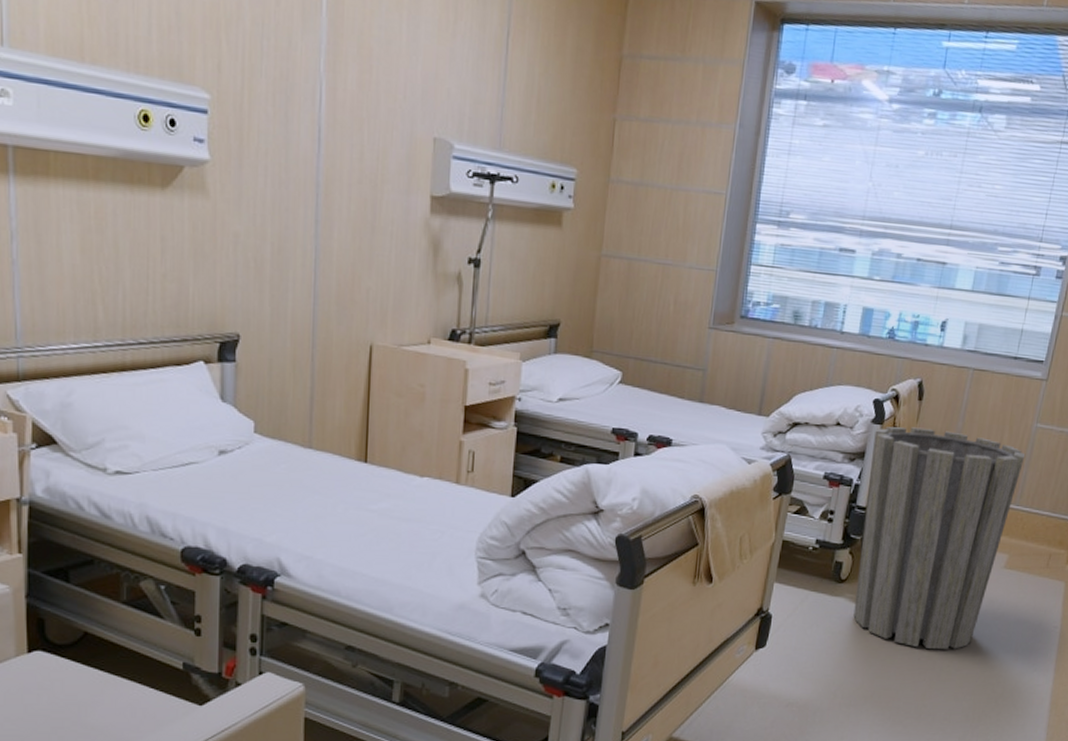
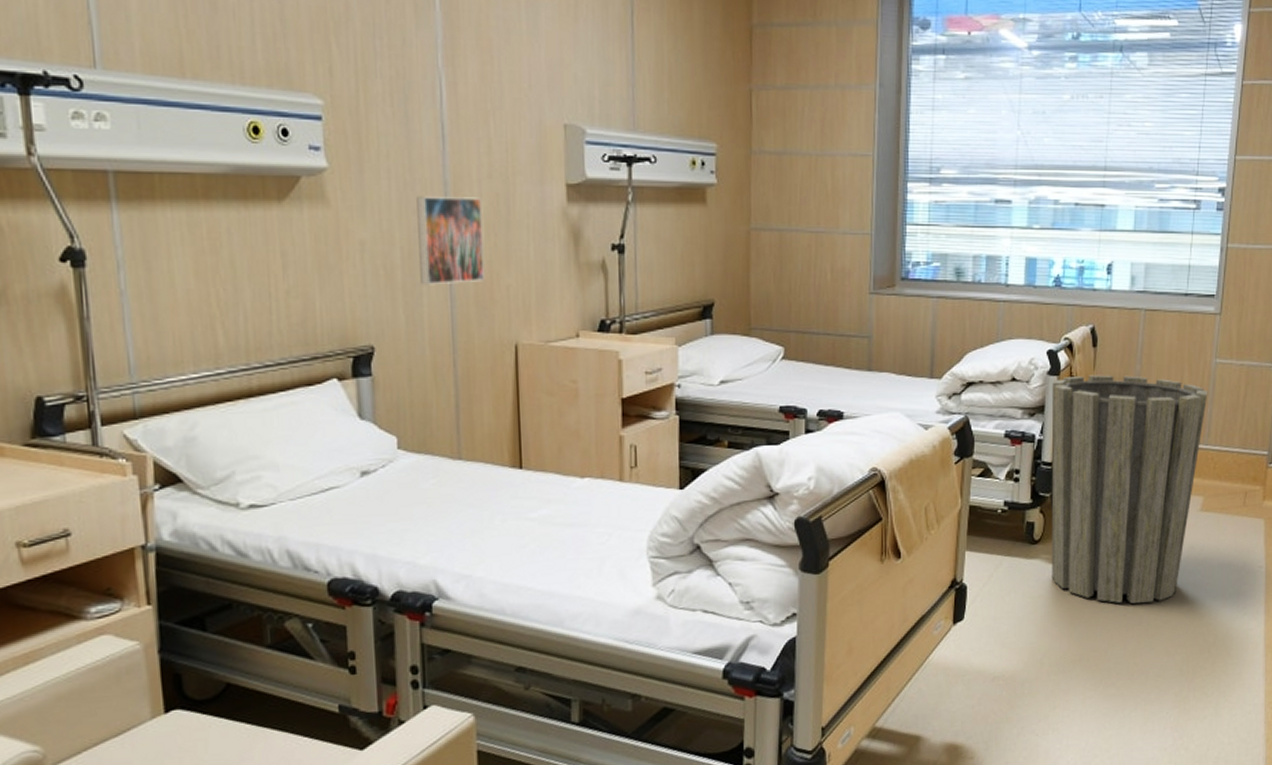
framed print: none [287,195,351,283] -> present [416,197,484,286]

